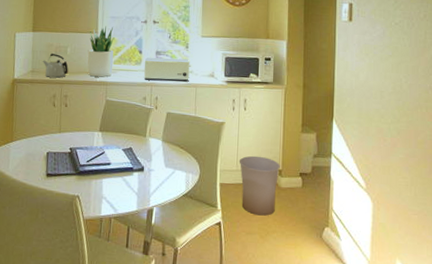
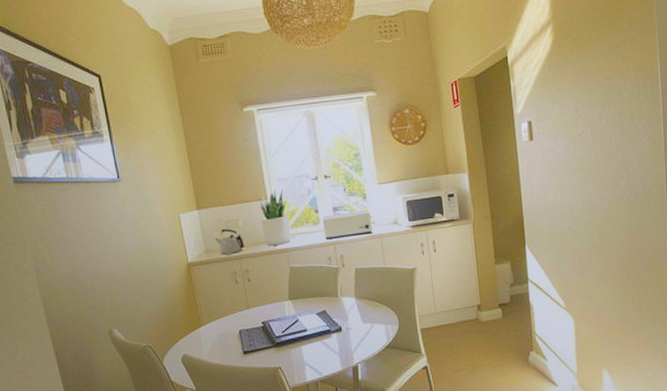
waste bin: present [239,155,280,216] -> none [436,295,479,353]

